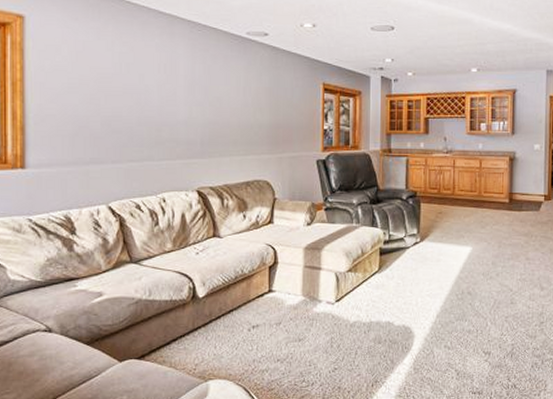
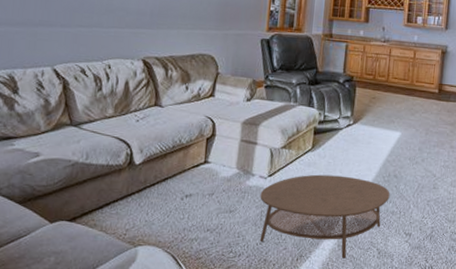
coffee table: none [329,296,465,382] -> present [259,174,390,259]

